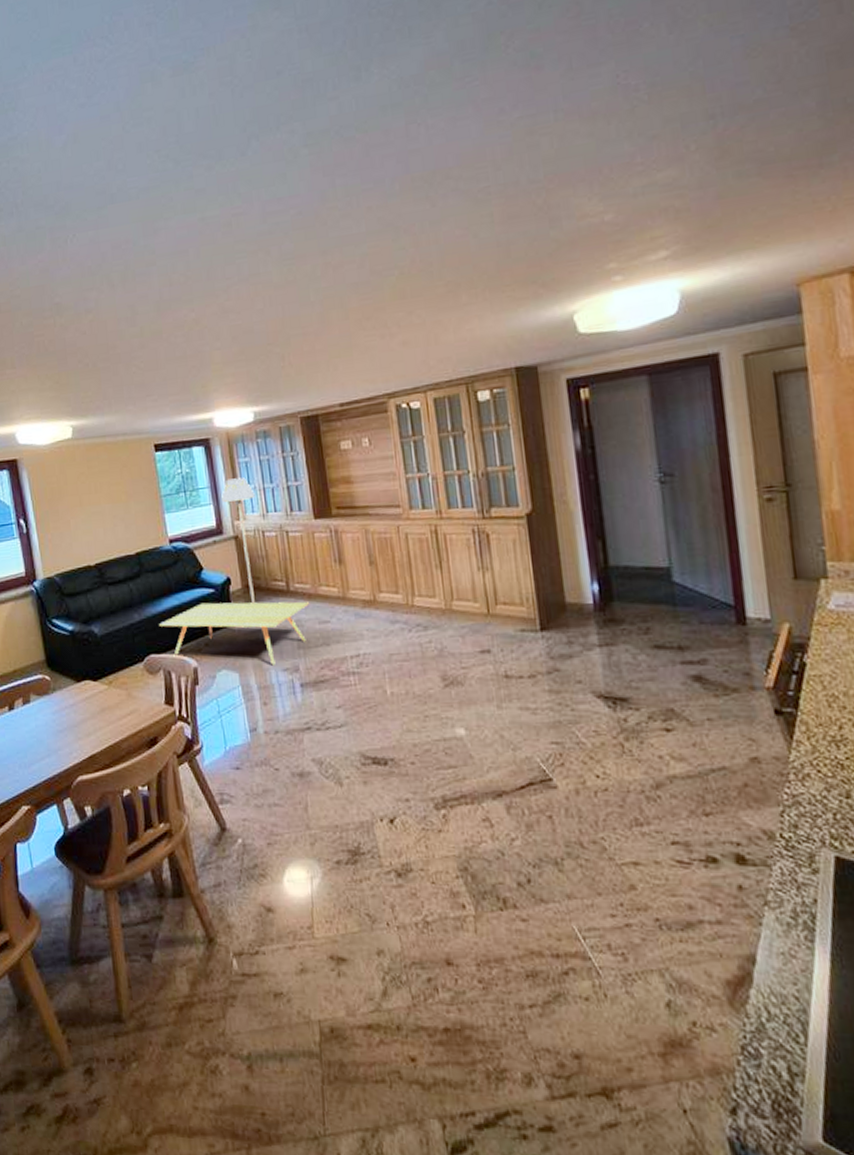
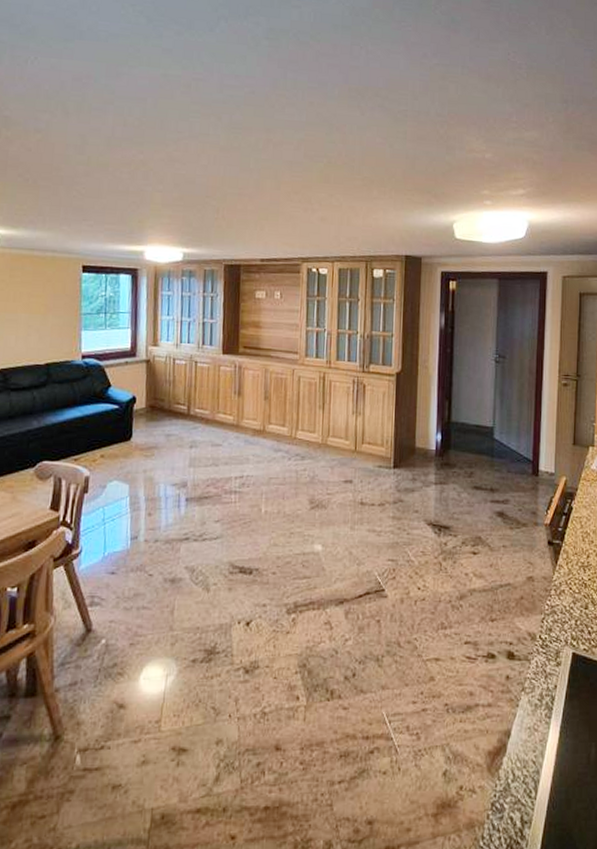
coffee table: present [159,601,309,666] -> none [58,417,205,480]
floor lamp: present [221,477,255,604] -> none [140,308,172,423]

